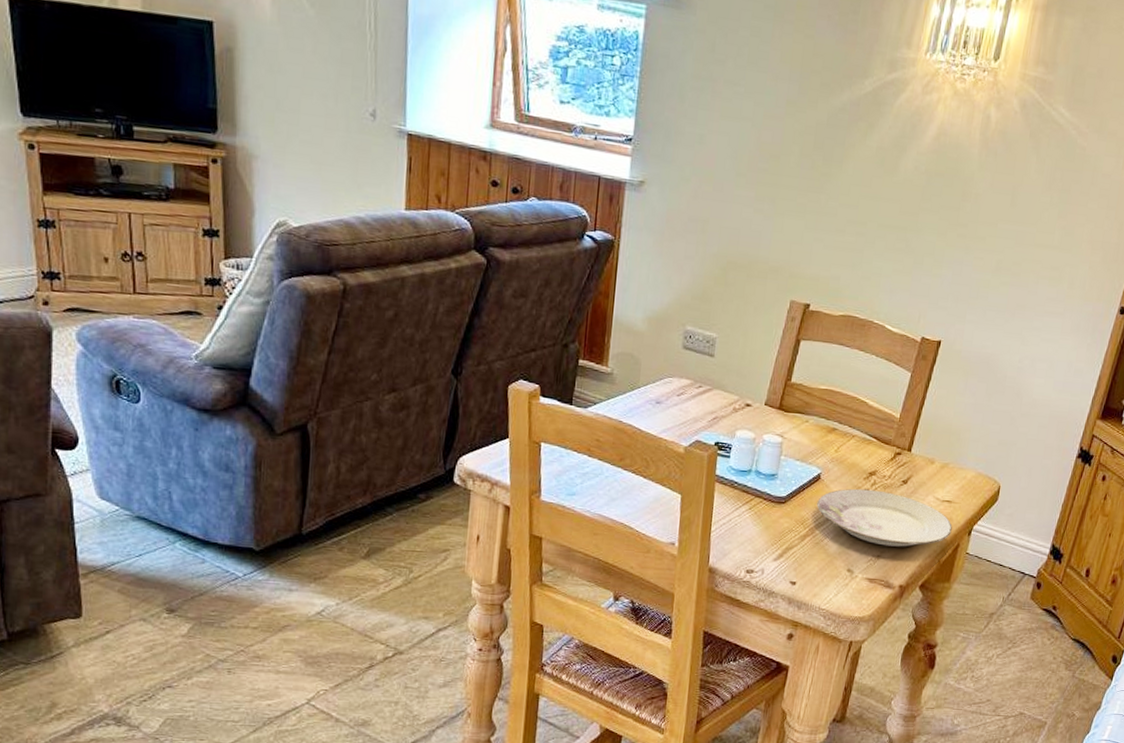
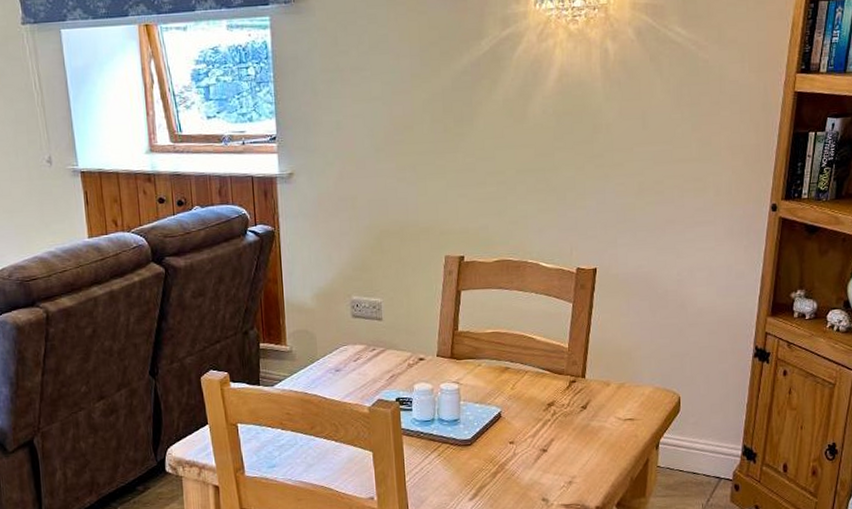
plate: present [817,488,953,547] -> none [502,419,639,471]

